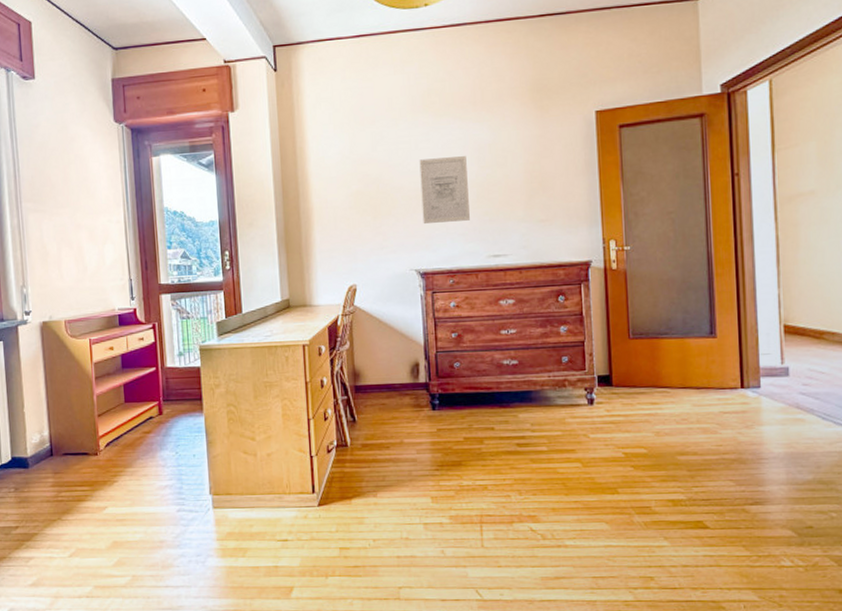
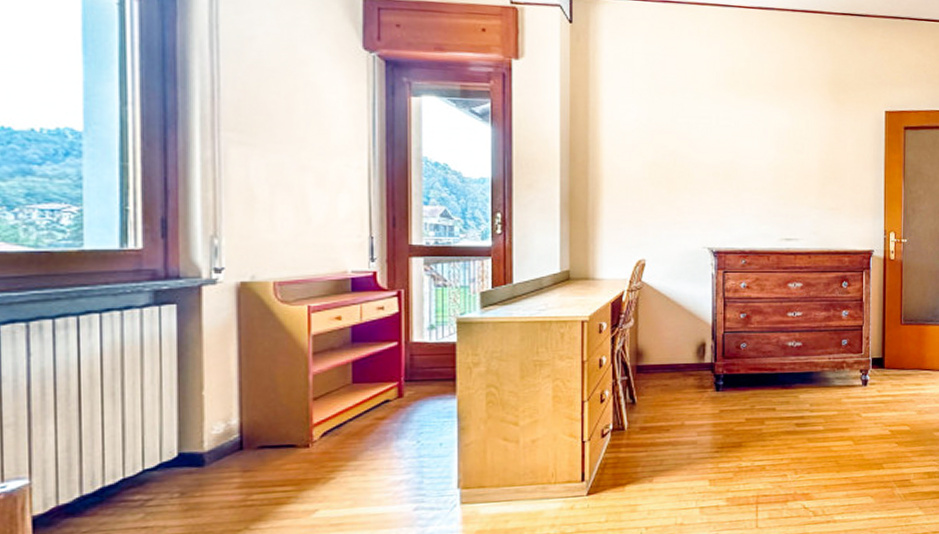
wall art: present [419,156,470,224] -> none [719,137,766,203]

